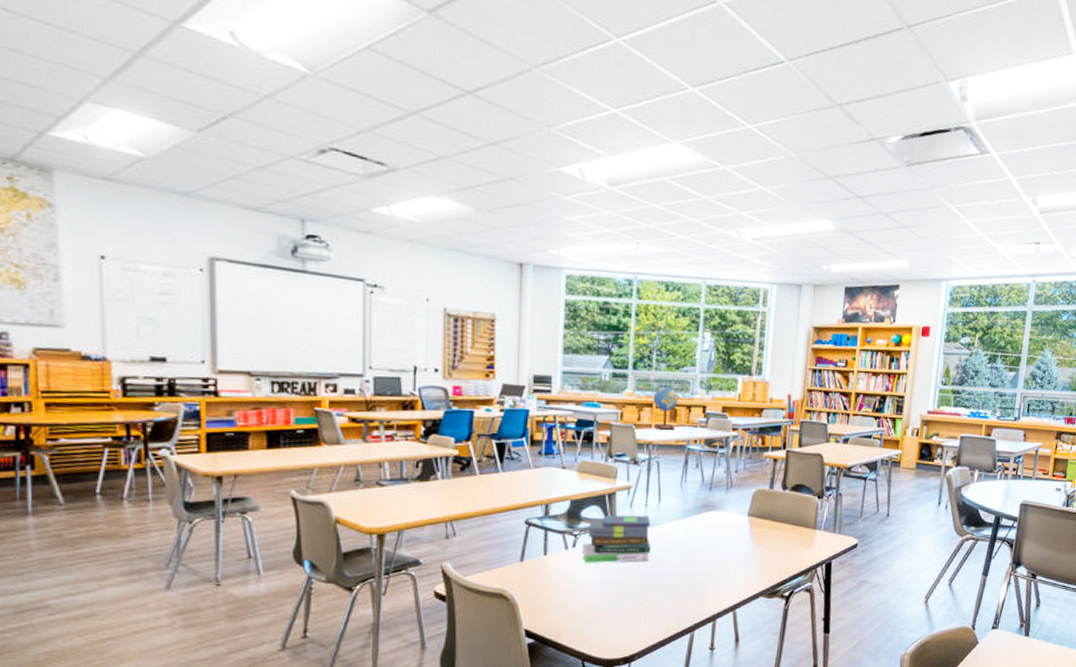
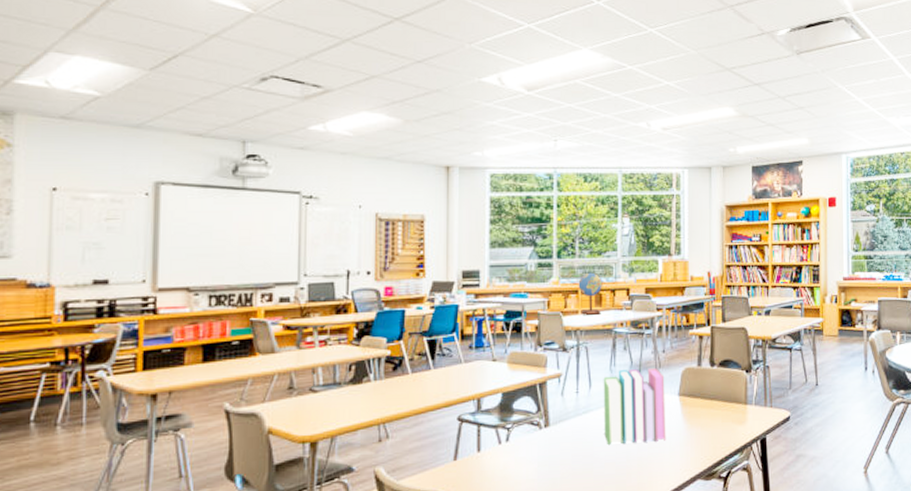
books: present [581,515,650,563] -> none [515,403,584,457]
books: none [671,486,735,558] -> present [603,367,666,444]

